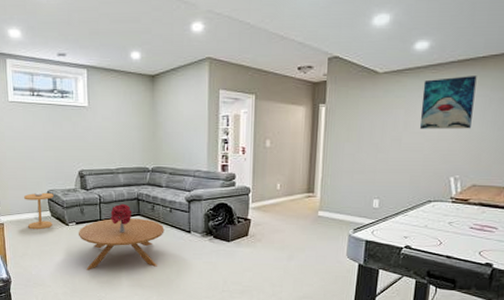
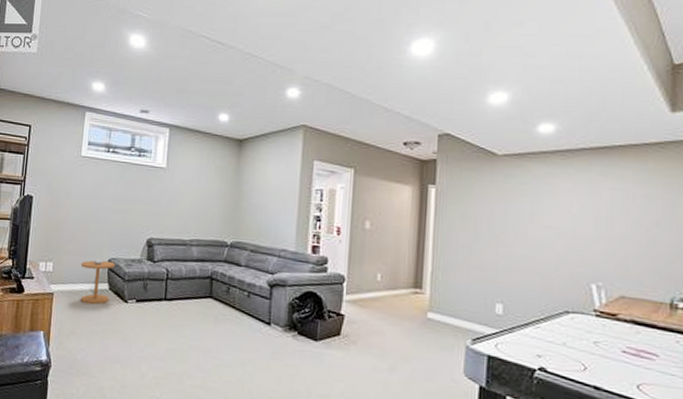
coffee table: present [78,218,164,270] -> none [136,298,240,365]
bouquet: present [110,203,132,233] -> none [177,281,203,318]
wall art: present [420,76,477,129] -> none [549,165,614,227]

